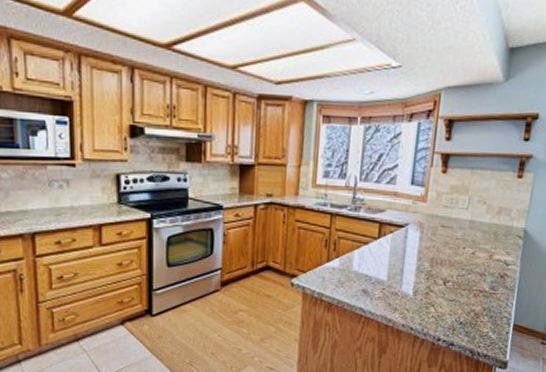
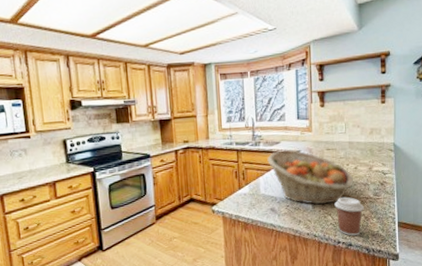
fruit basket: none [366,220,468,293] -> present [267,149,353,205]
coffee cup: none [440,286,476,334] -> present [334,196,364,236]

